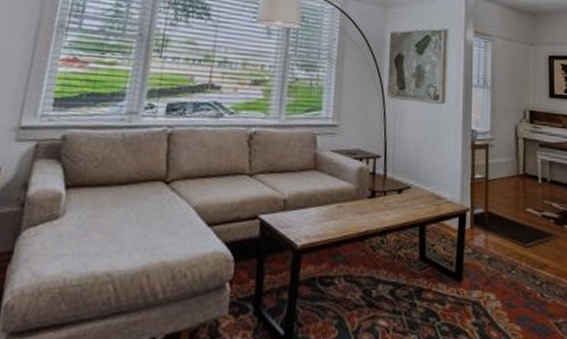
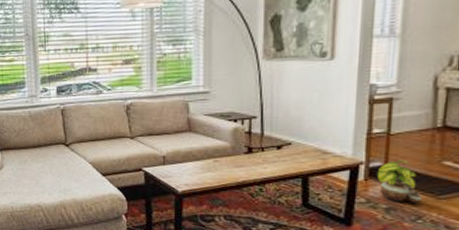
potted plant: none [480,206,515,254] -> present [376,160,423,205]

